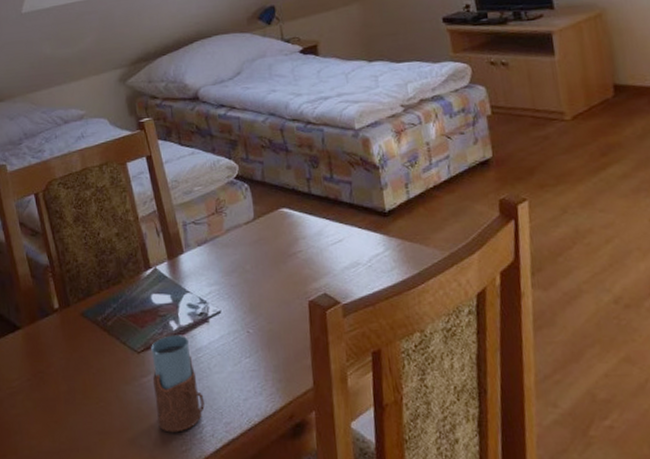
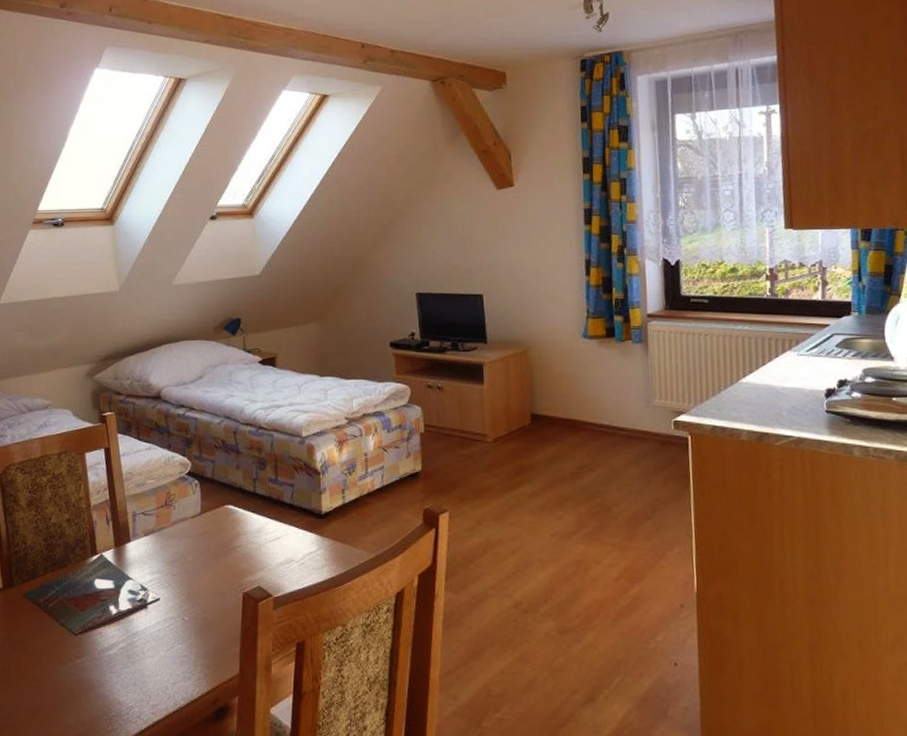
drinking glass: present [151,335,205,433] -> none [86,619,134,713]

